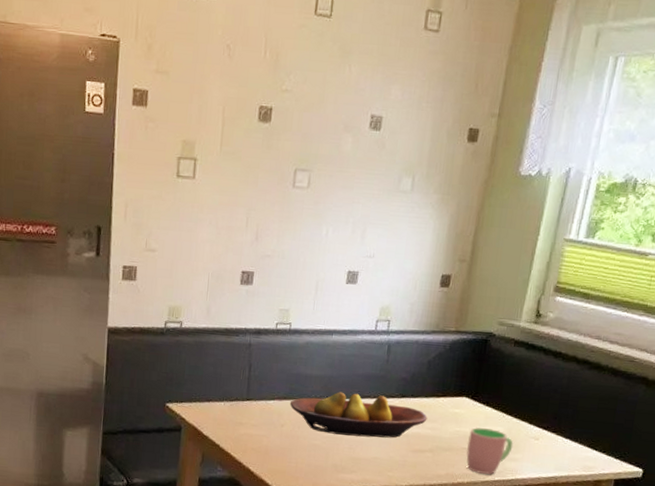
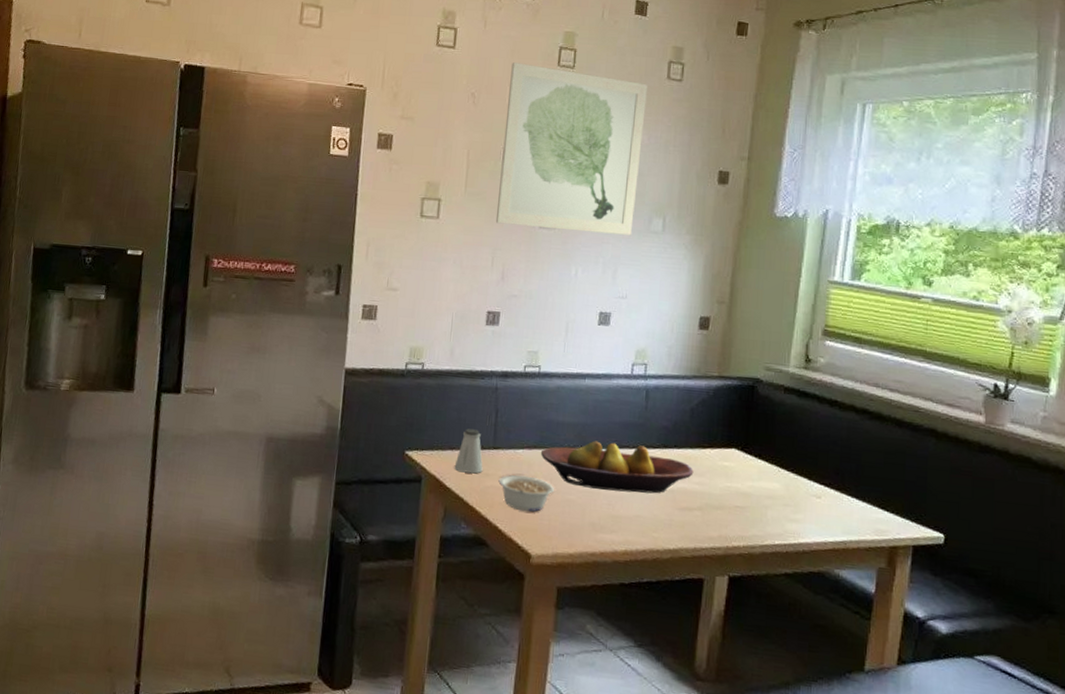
saltshaker: none [211,382,237,423] -> present [454,428,483,474]
wall art: none [250,11,405,195] -> present [495,62,649,235]
legume: none [251,423,301,456] -> present [498,475,554,512]
cup: present [466,426,513,474] -> none [740,482,793,537]

